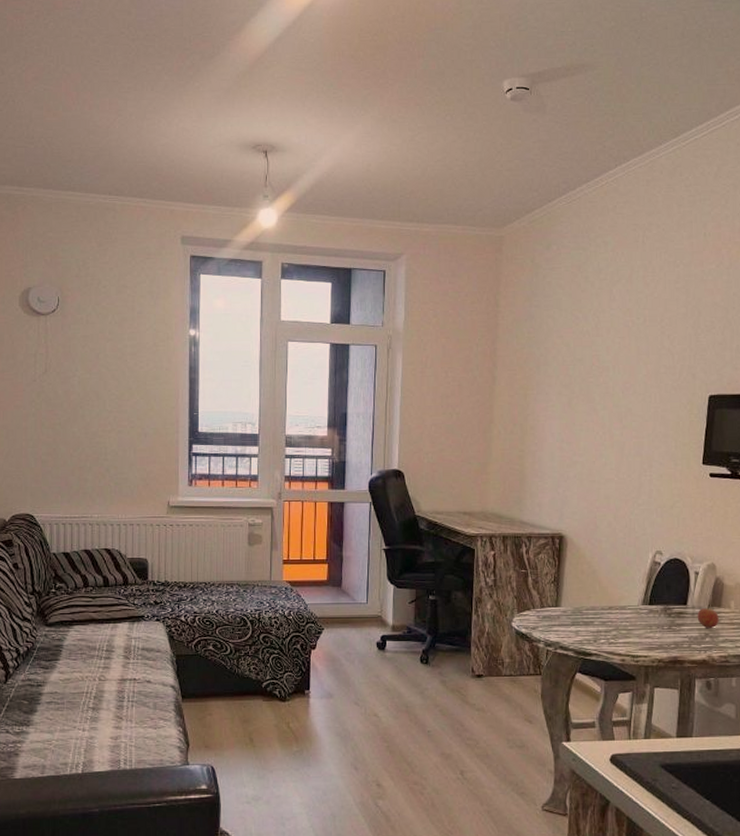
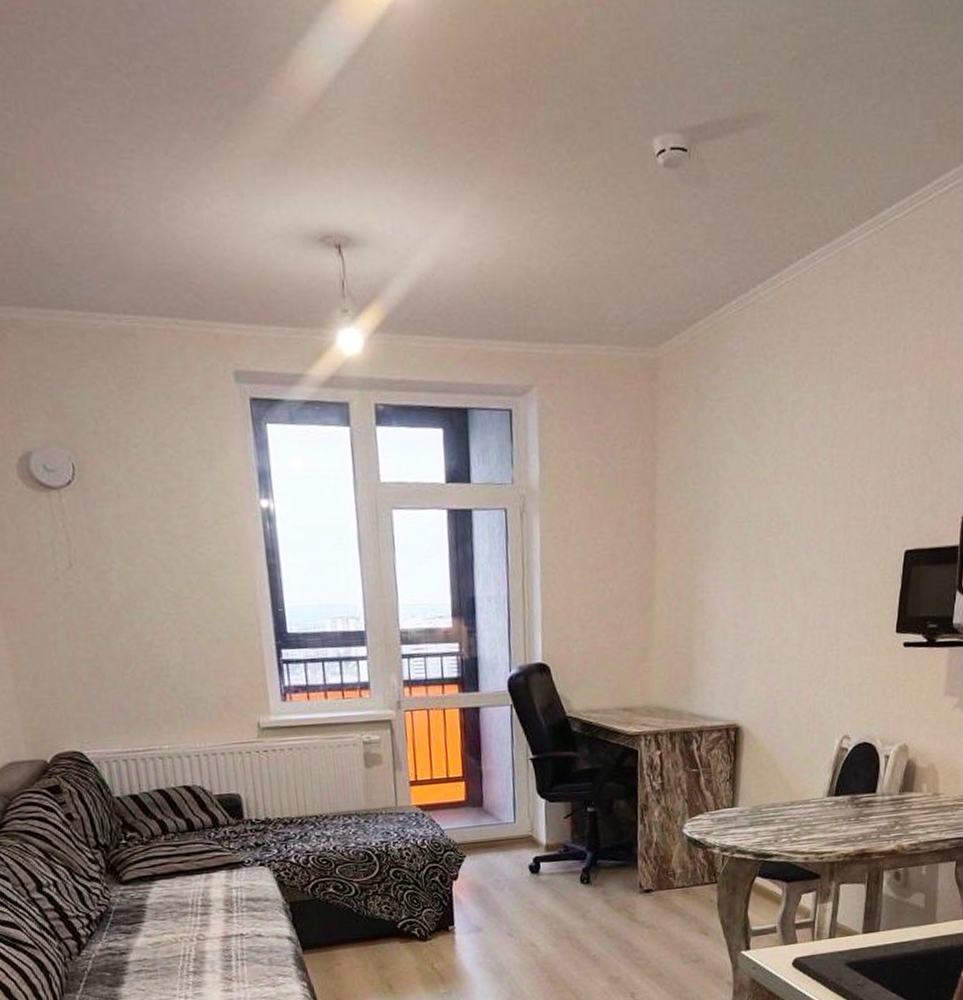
fruit: present [697,606,719,629] -> none [886,791,910,817]

